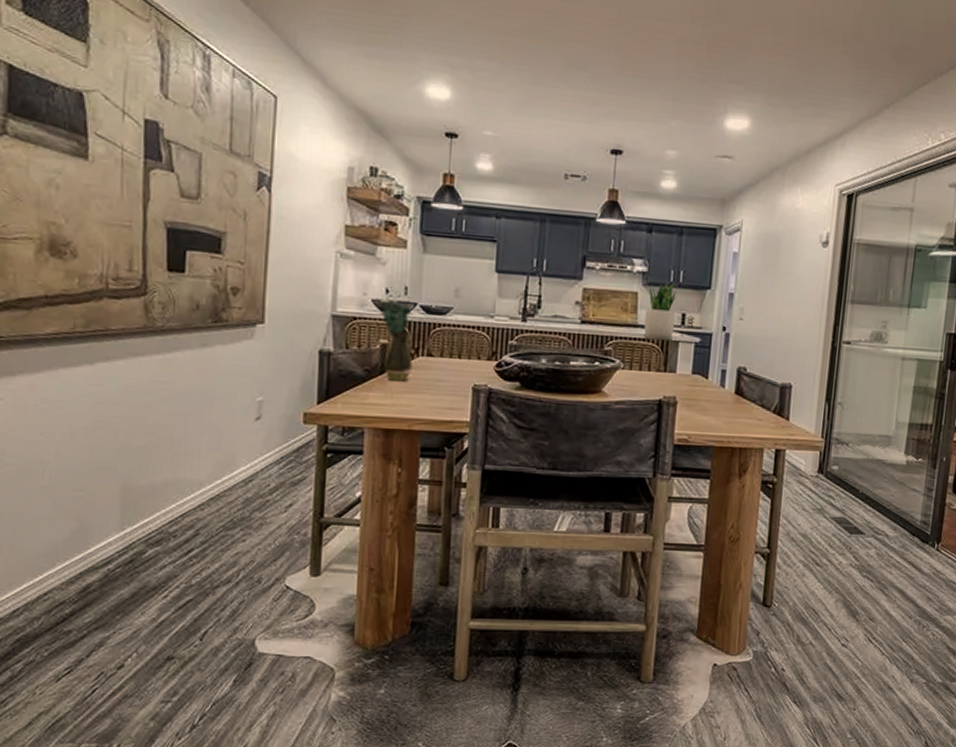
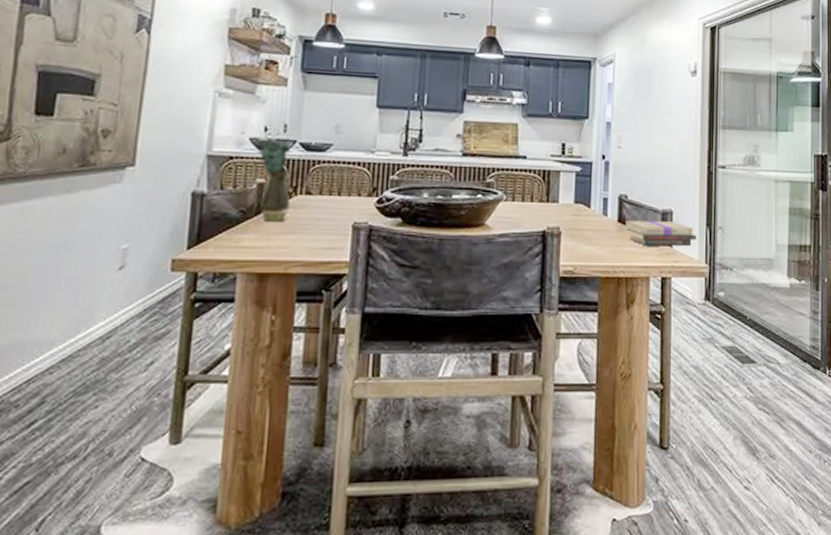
planter: present [643,281,678,340] -> none [525,112,557,170]
books: none [740,392,816,421] -> present [624,220,698,247]

